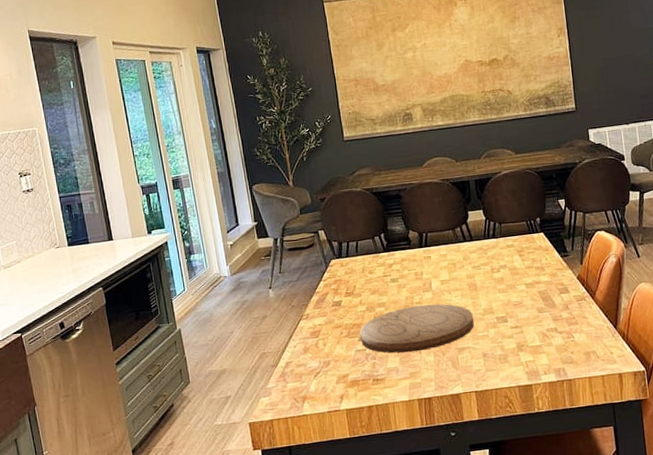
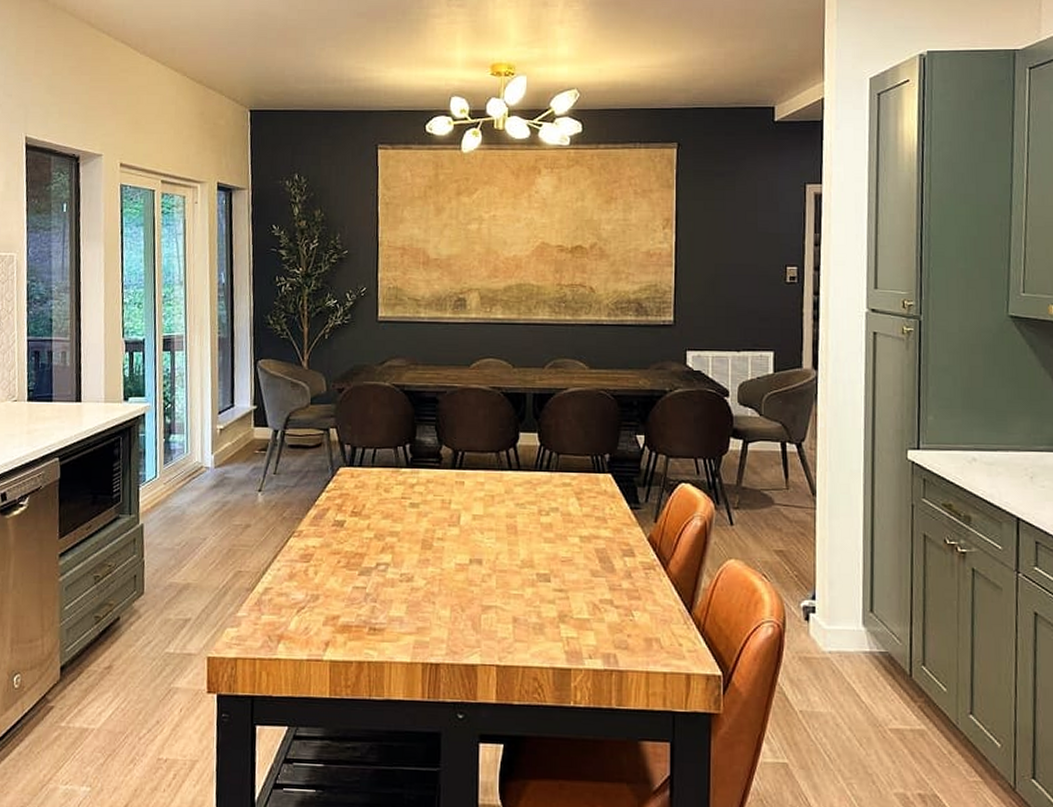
cutting board: present [360,303,474,354] -> none [361,542,507,601]

